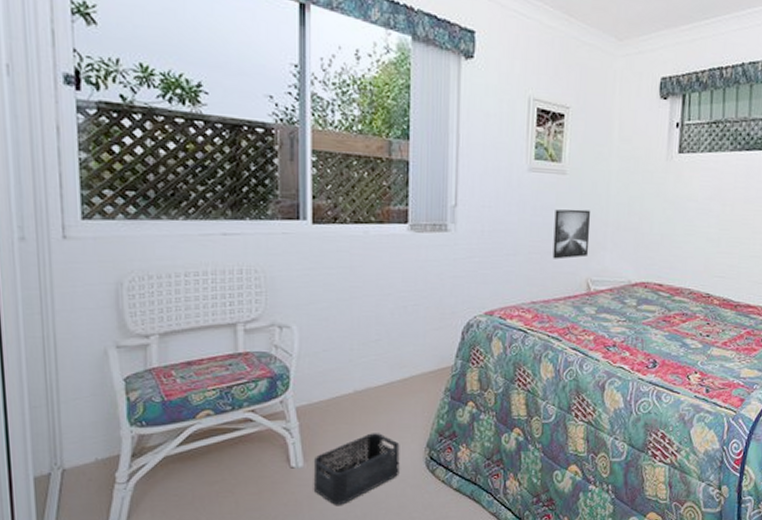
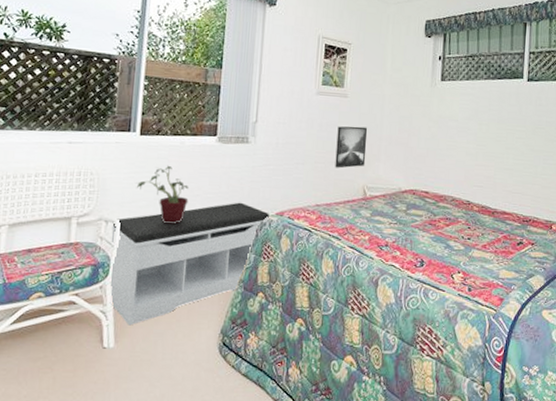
bench: none [288,301,478,443] -> present [109,202,270,326]
potted plant: none [313,259,379,328] -> present [136,165,189,224]
storage bin: present [313,433,400,505] -> none [120,318,198,385]

